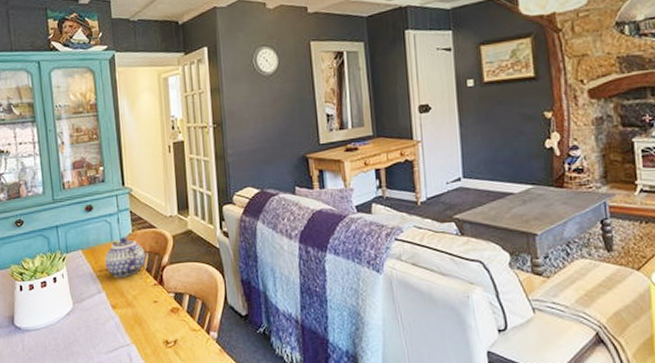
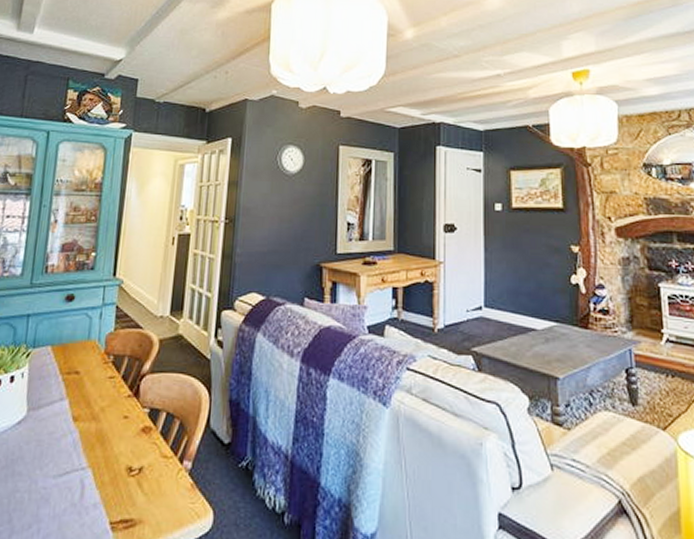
teapot: present [105,237,146,278] -> none [75,335,125,384]

